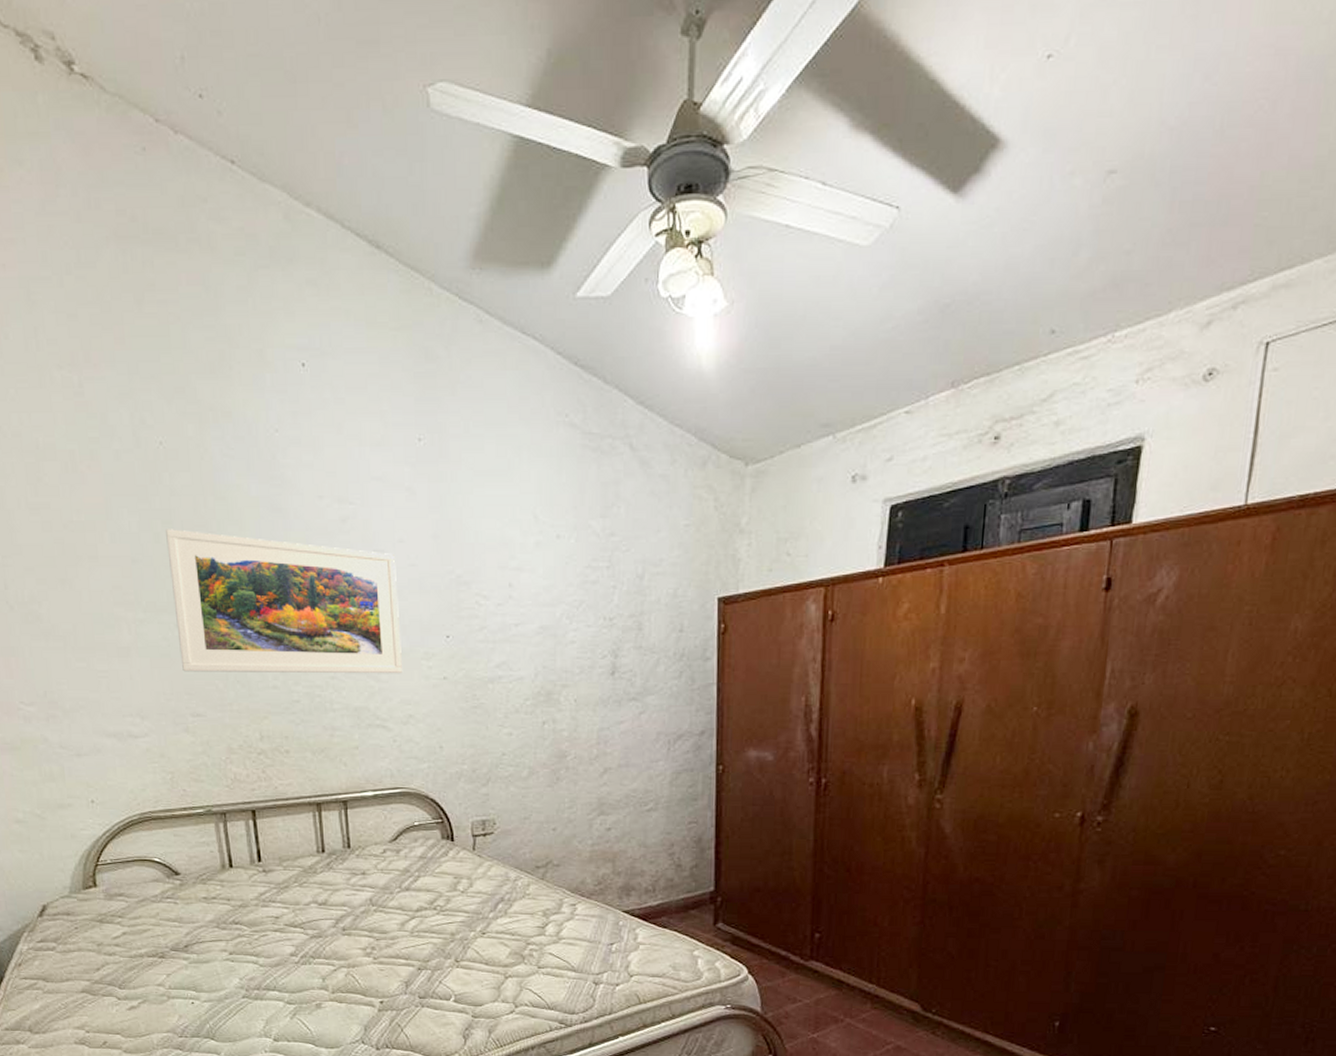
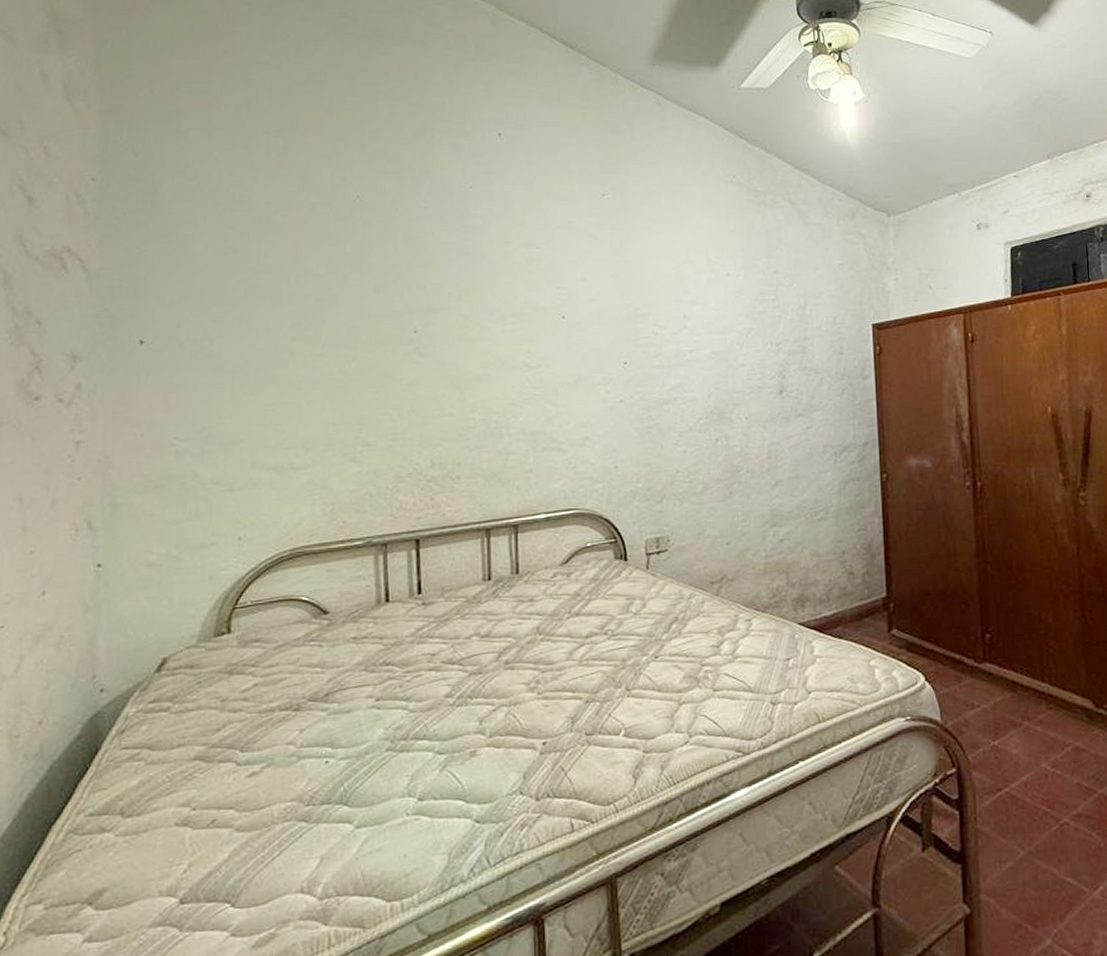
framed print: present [166,529,402,674] -> none [353,271,580,403]

